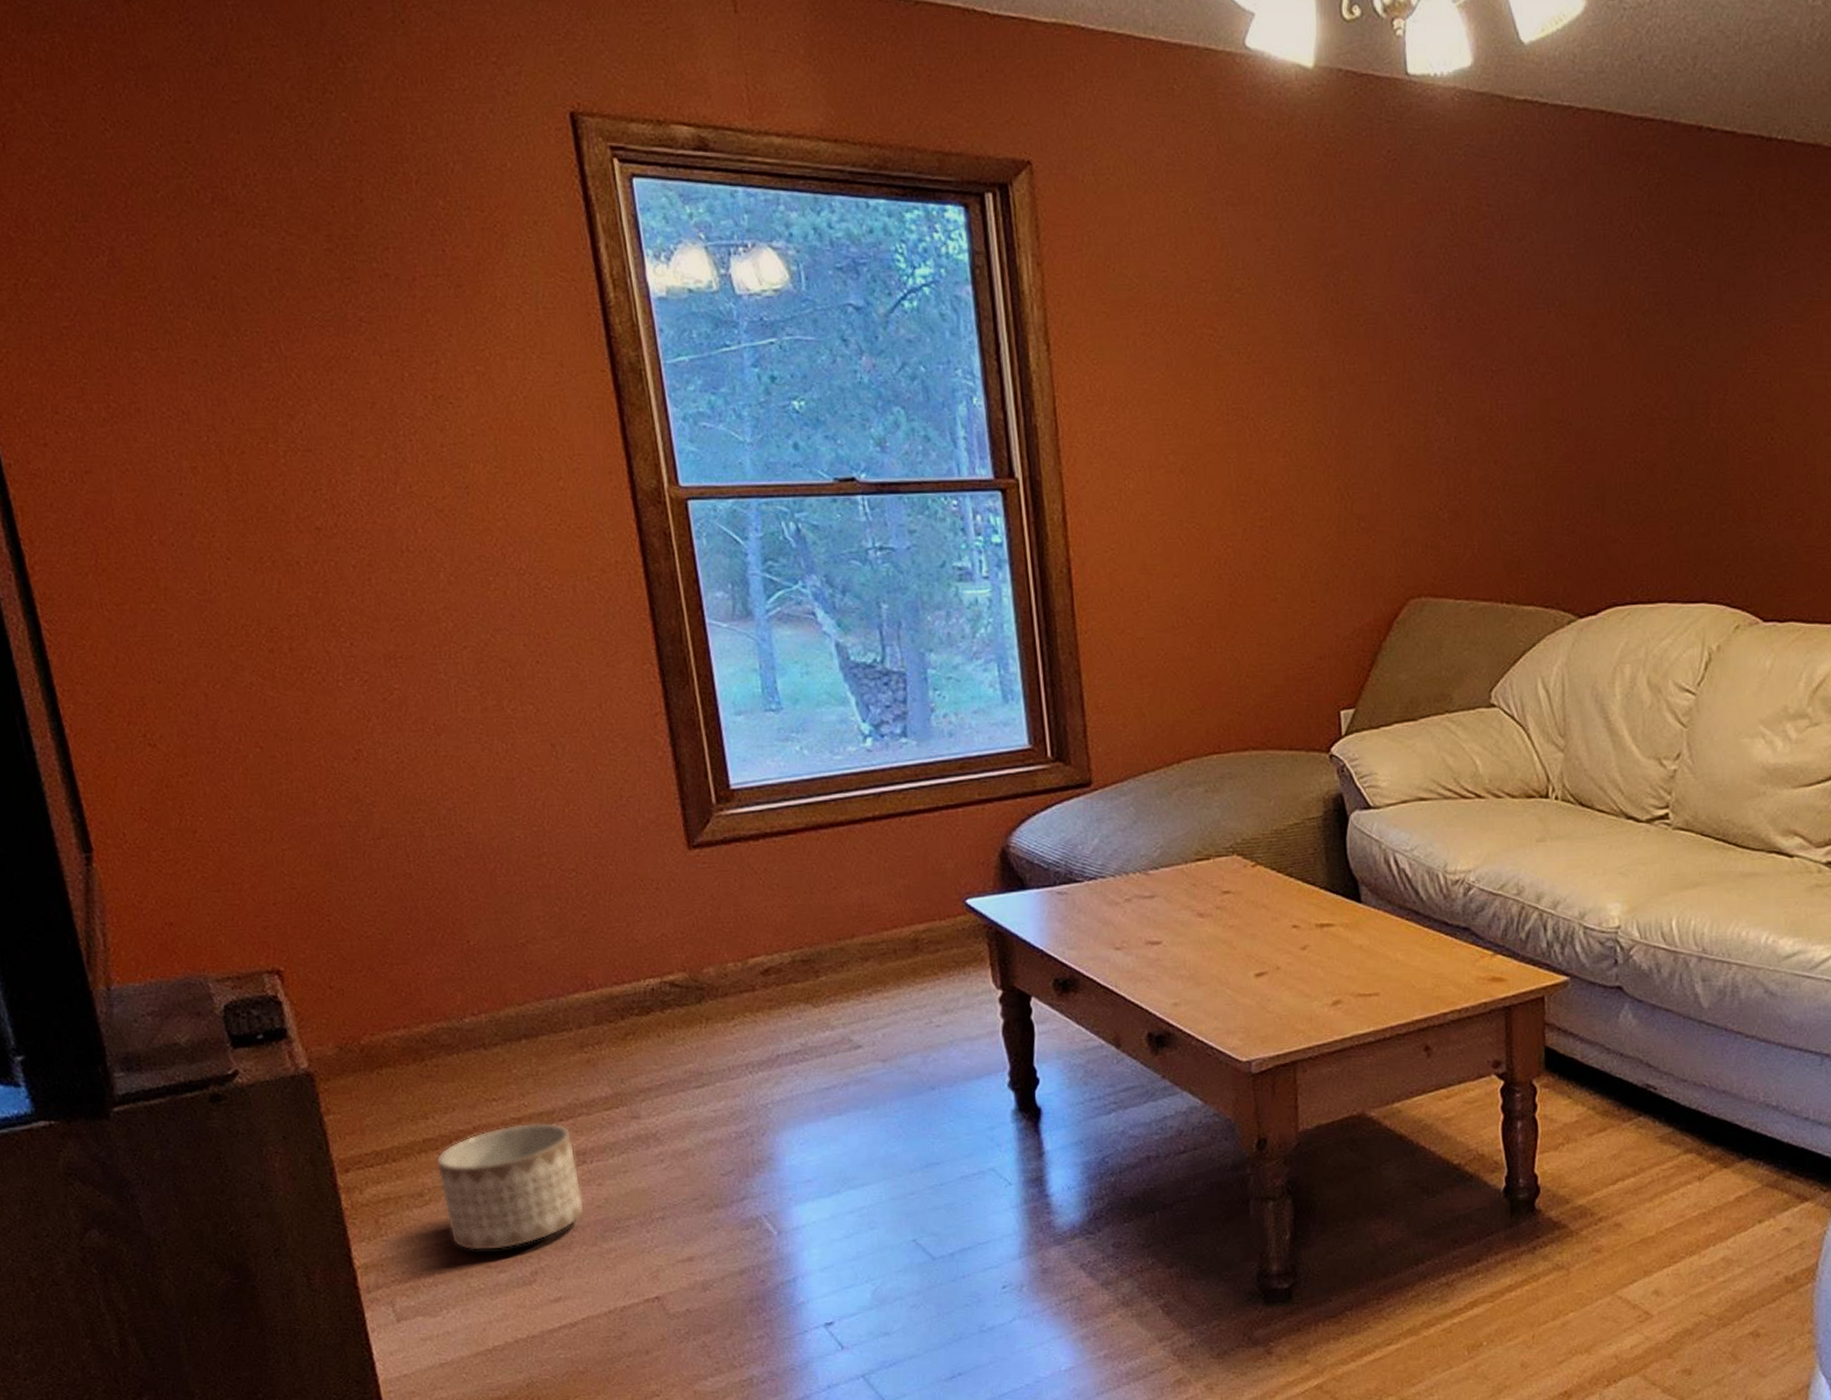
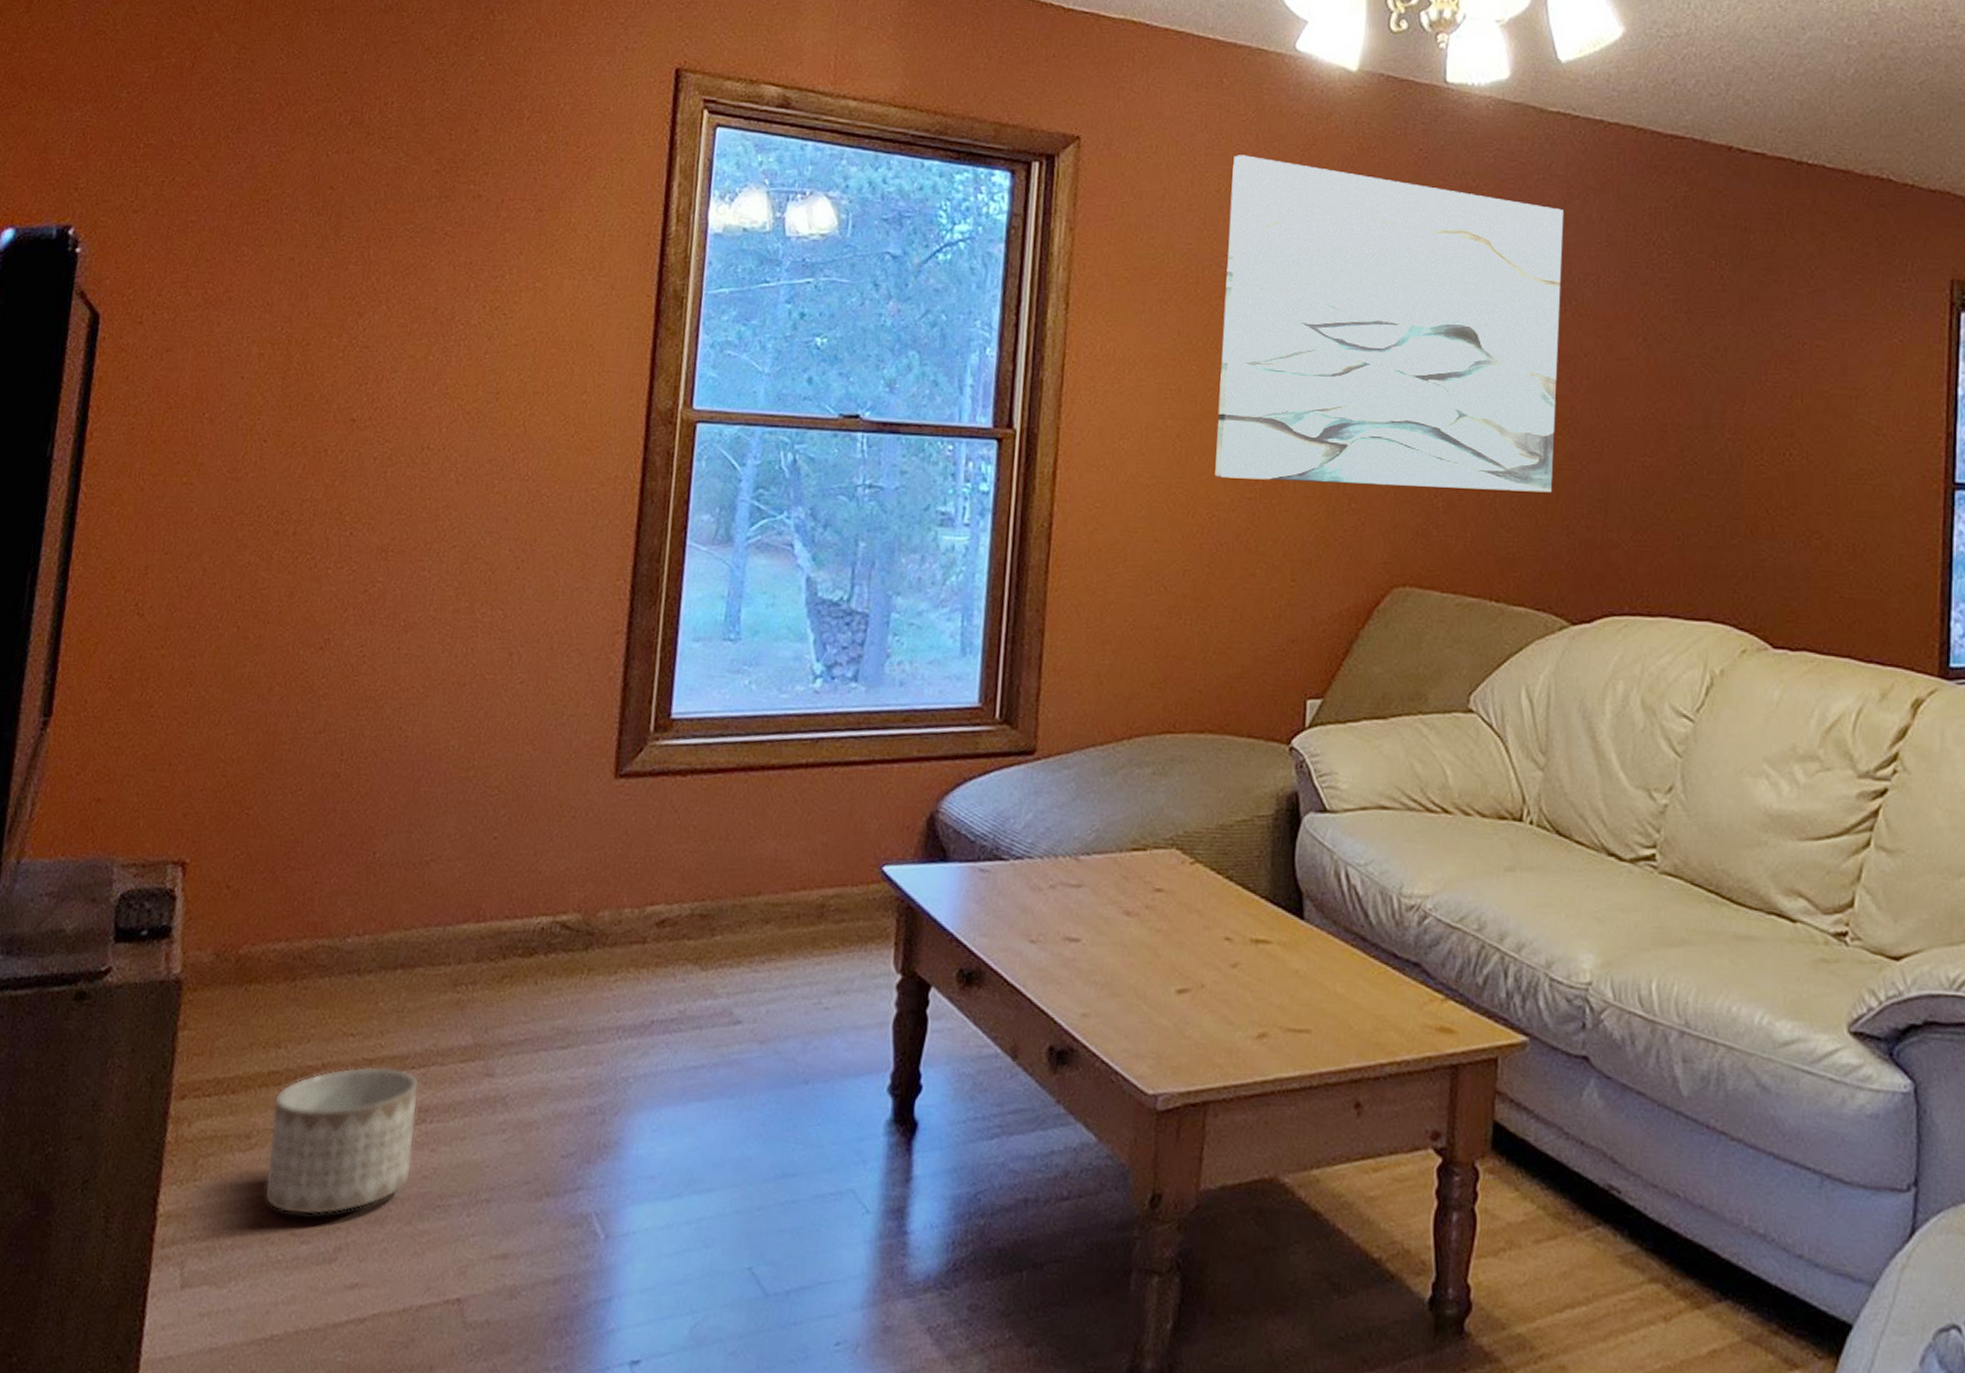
wall art: none [1197,170,1550,509] -> present [1215,155,1563,493]

